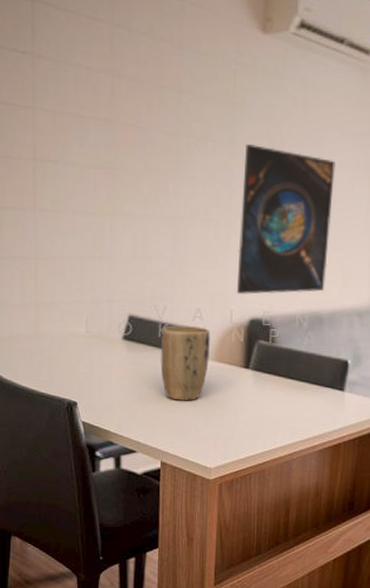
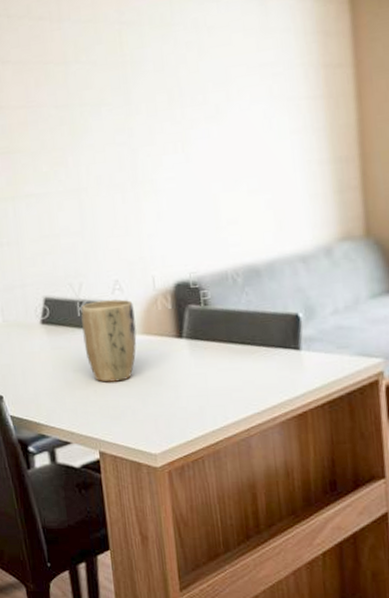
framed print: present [237,143,336,295] -> none [141,97,256,258]

